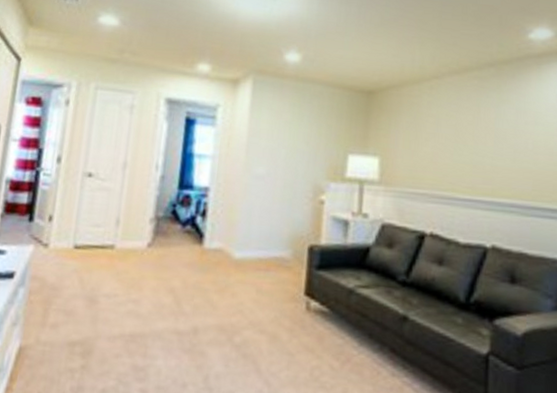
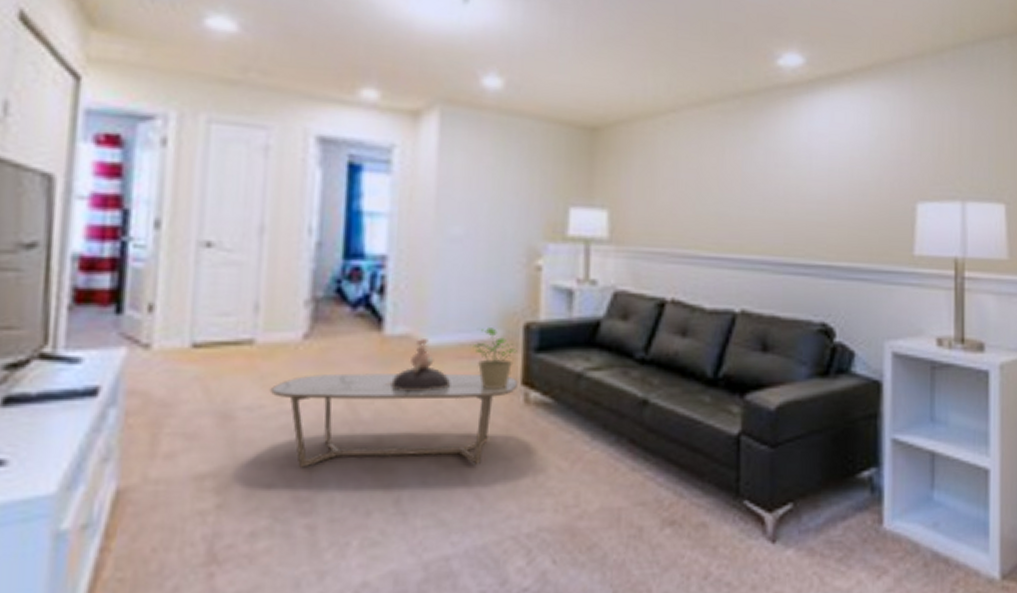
coffee table: none [122,274,303,356] -> present [269,373,519,468]
decorative bowl: none [206,253,251,294] -> present [391,339,451,392]
potted plant: none [268,247,302,297] -> present [472,328,517,389]

